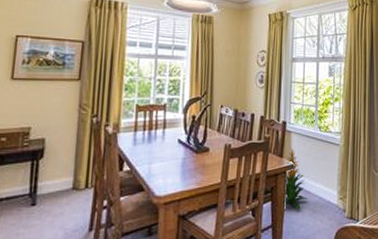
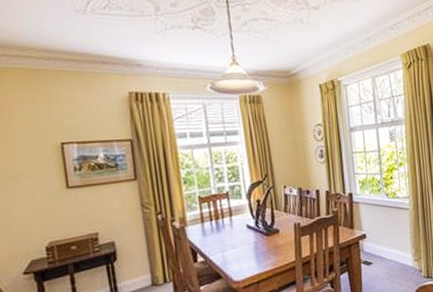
indoor plant: present [283,147,309,210] -> none [356,218,385,276]

